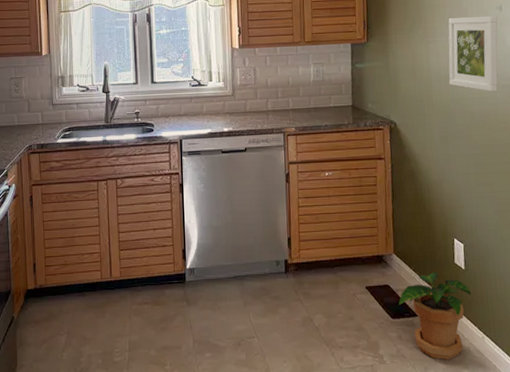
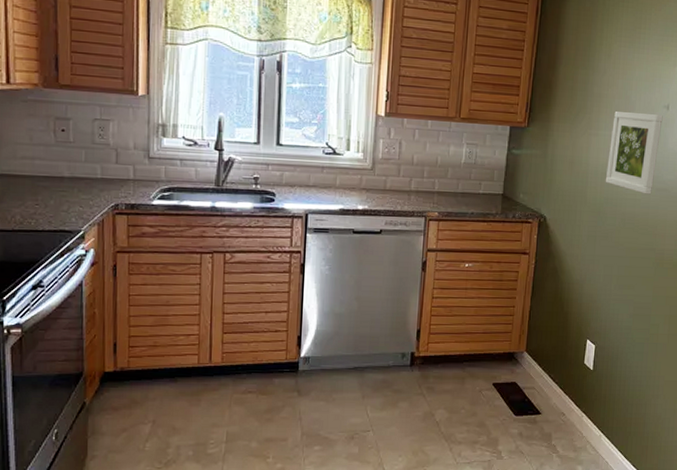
potted plant: present [399,272,471,360] -> none [524,372,595,456]

